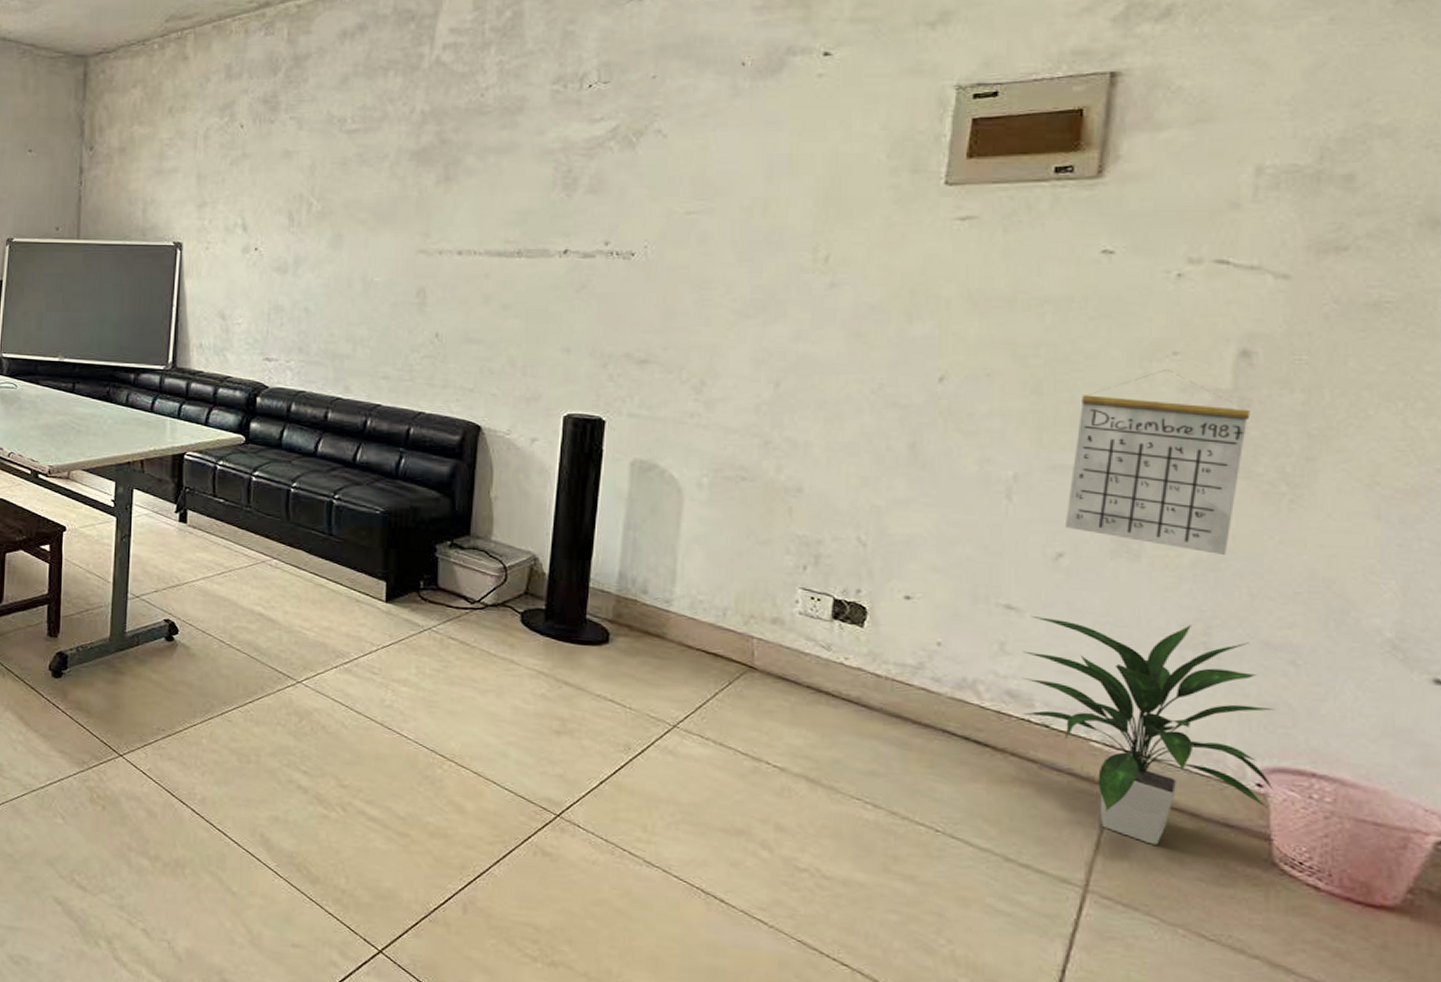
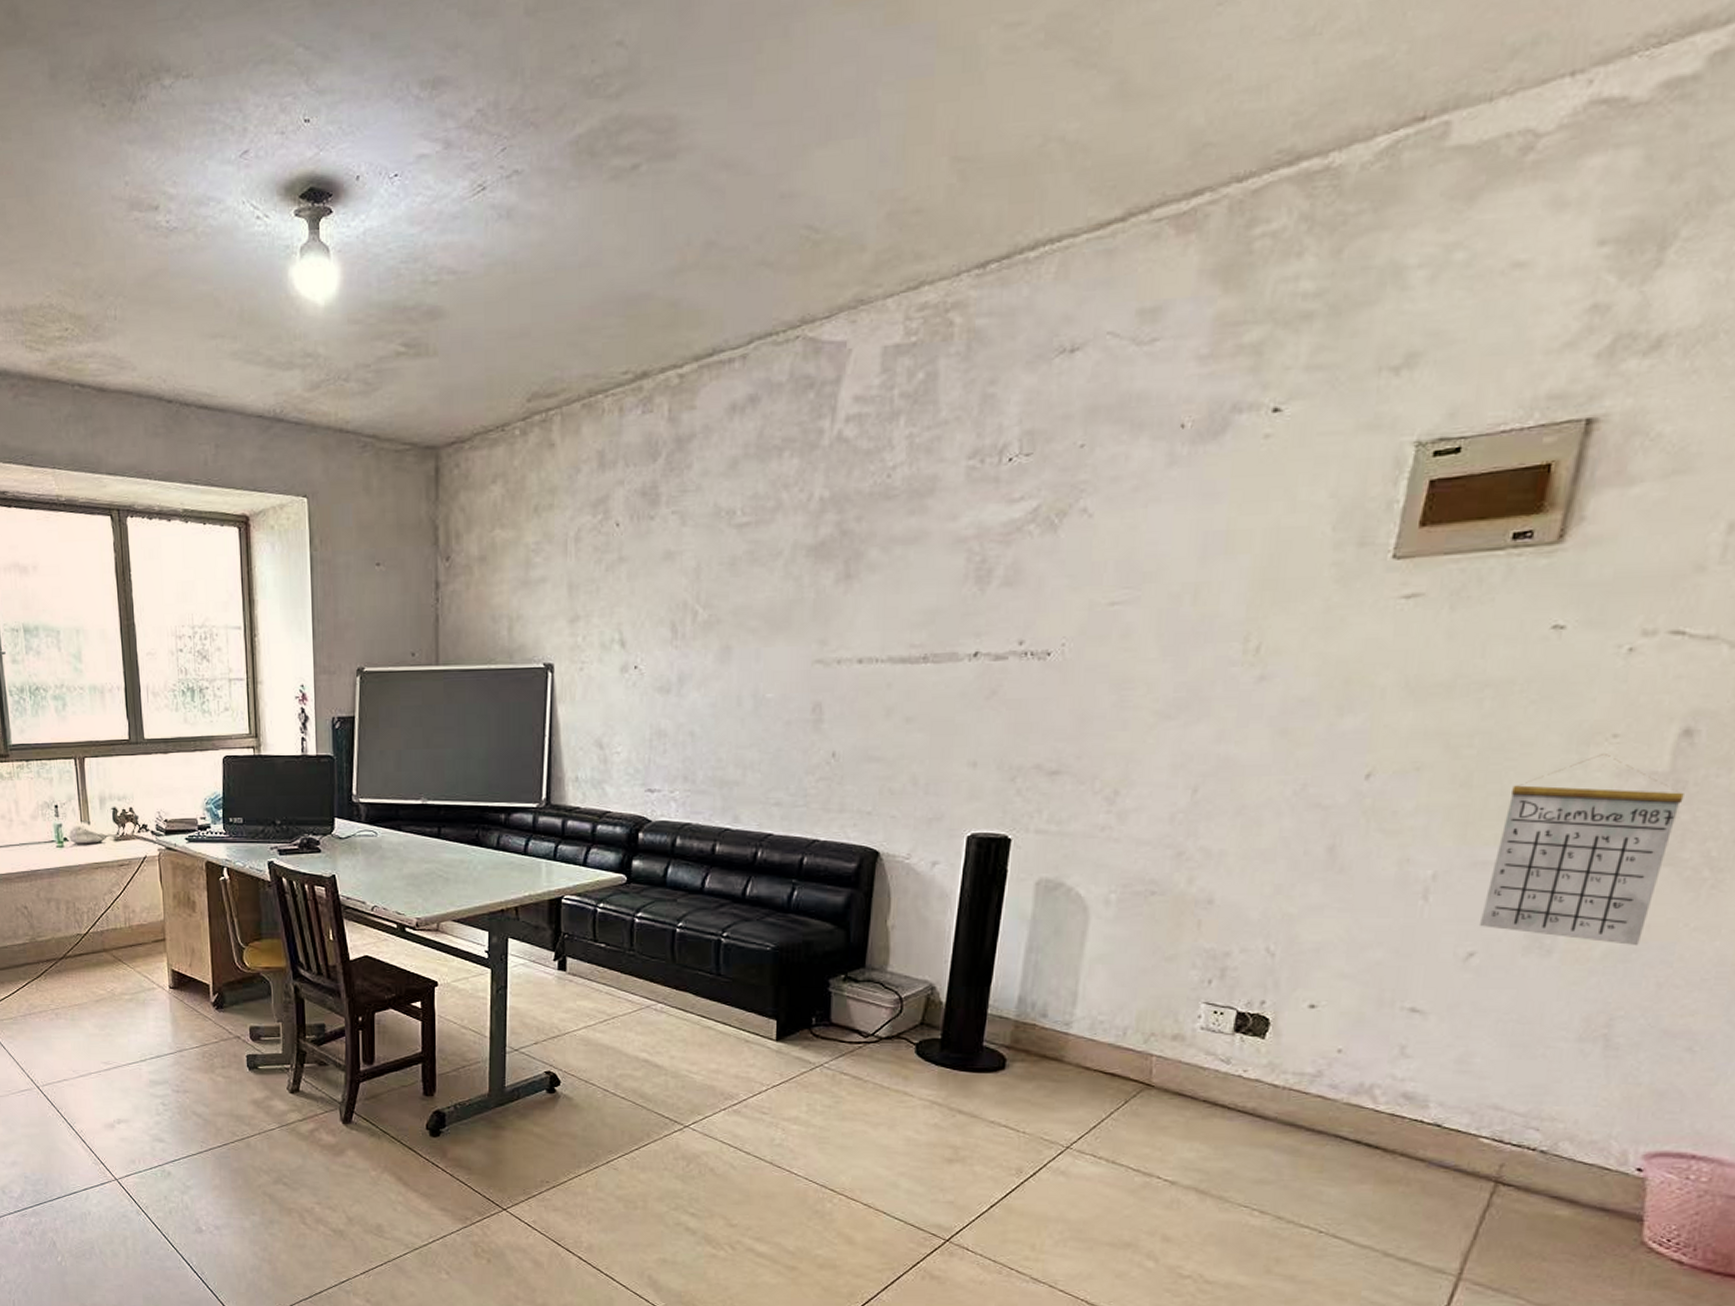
indoor plant: present [1022,615,1276,845] -> none [1415,1017,1666,1232]

